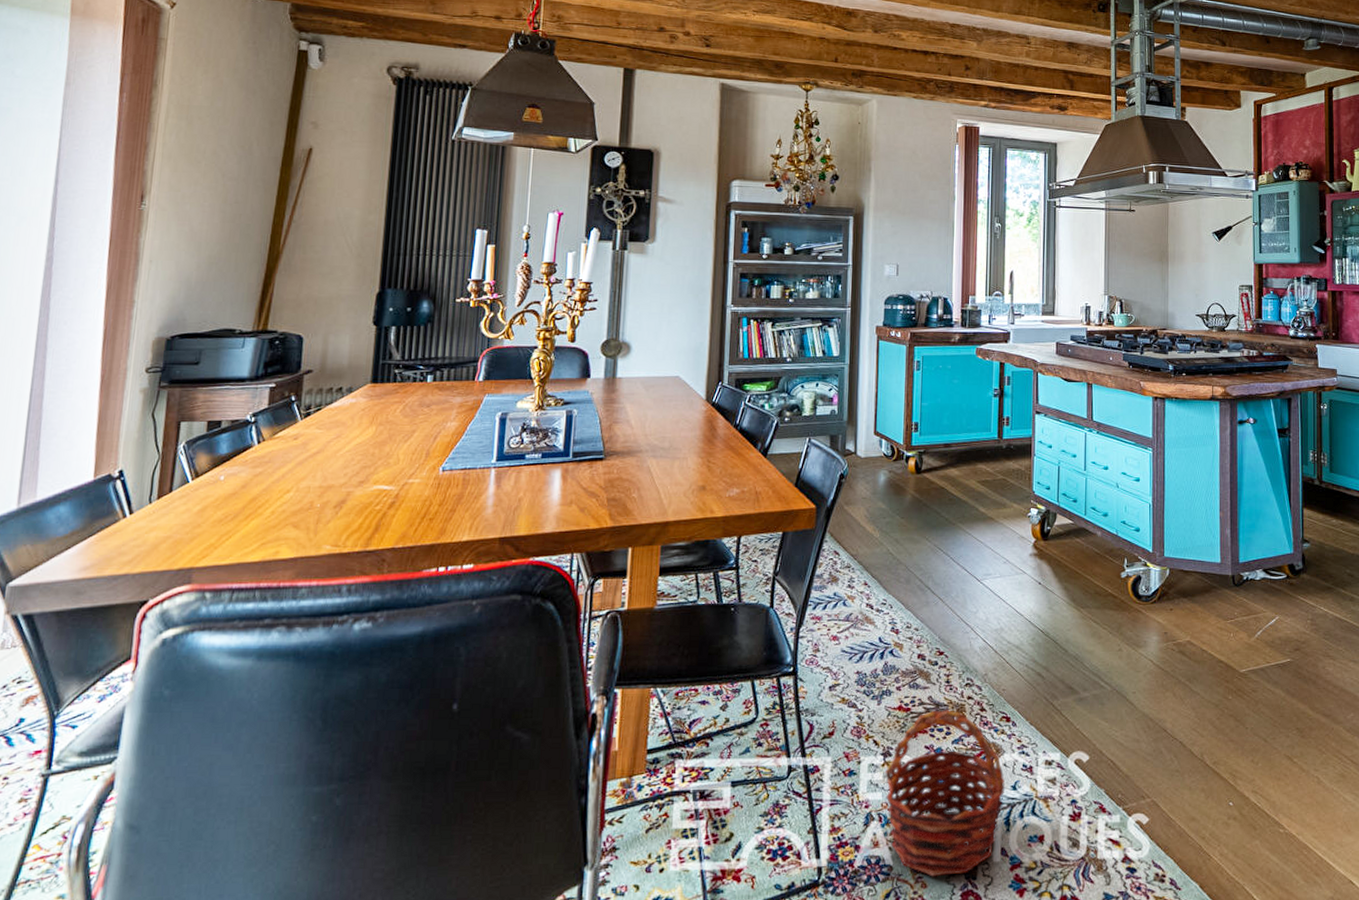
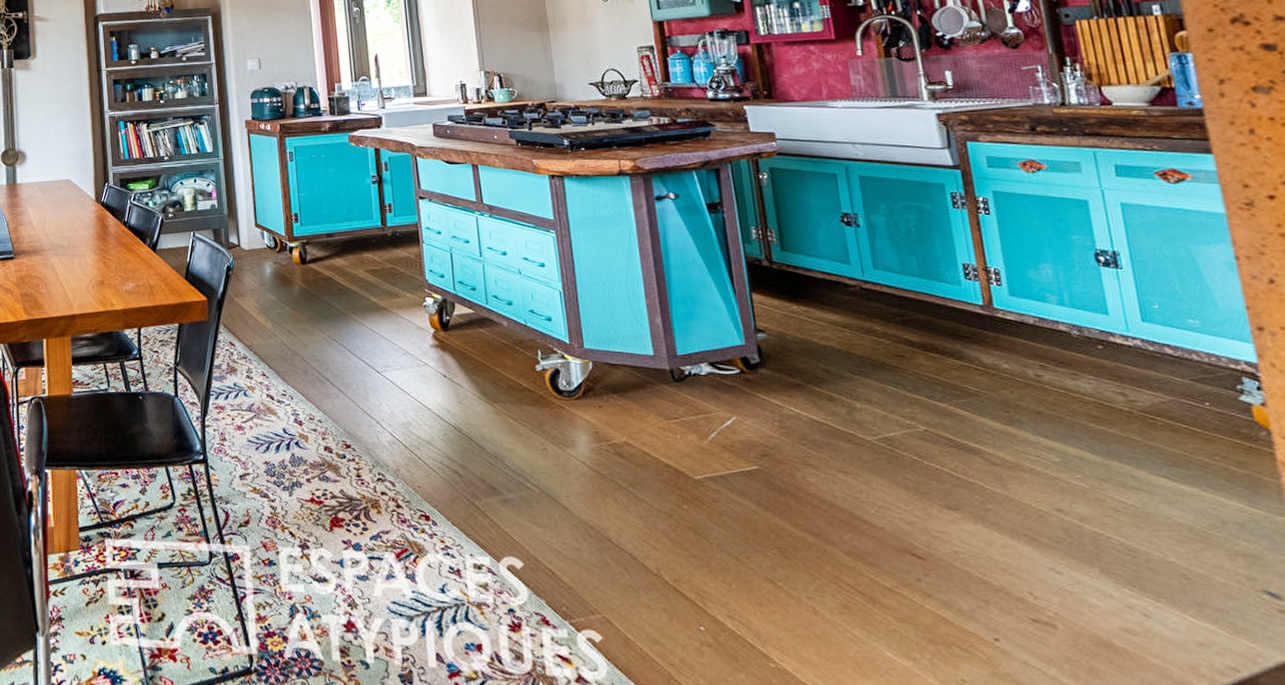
basket: present [885,710,1006,877] -> none [305,504,433,677]

